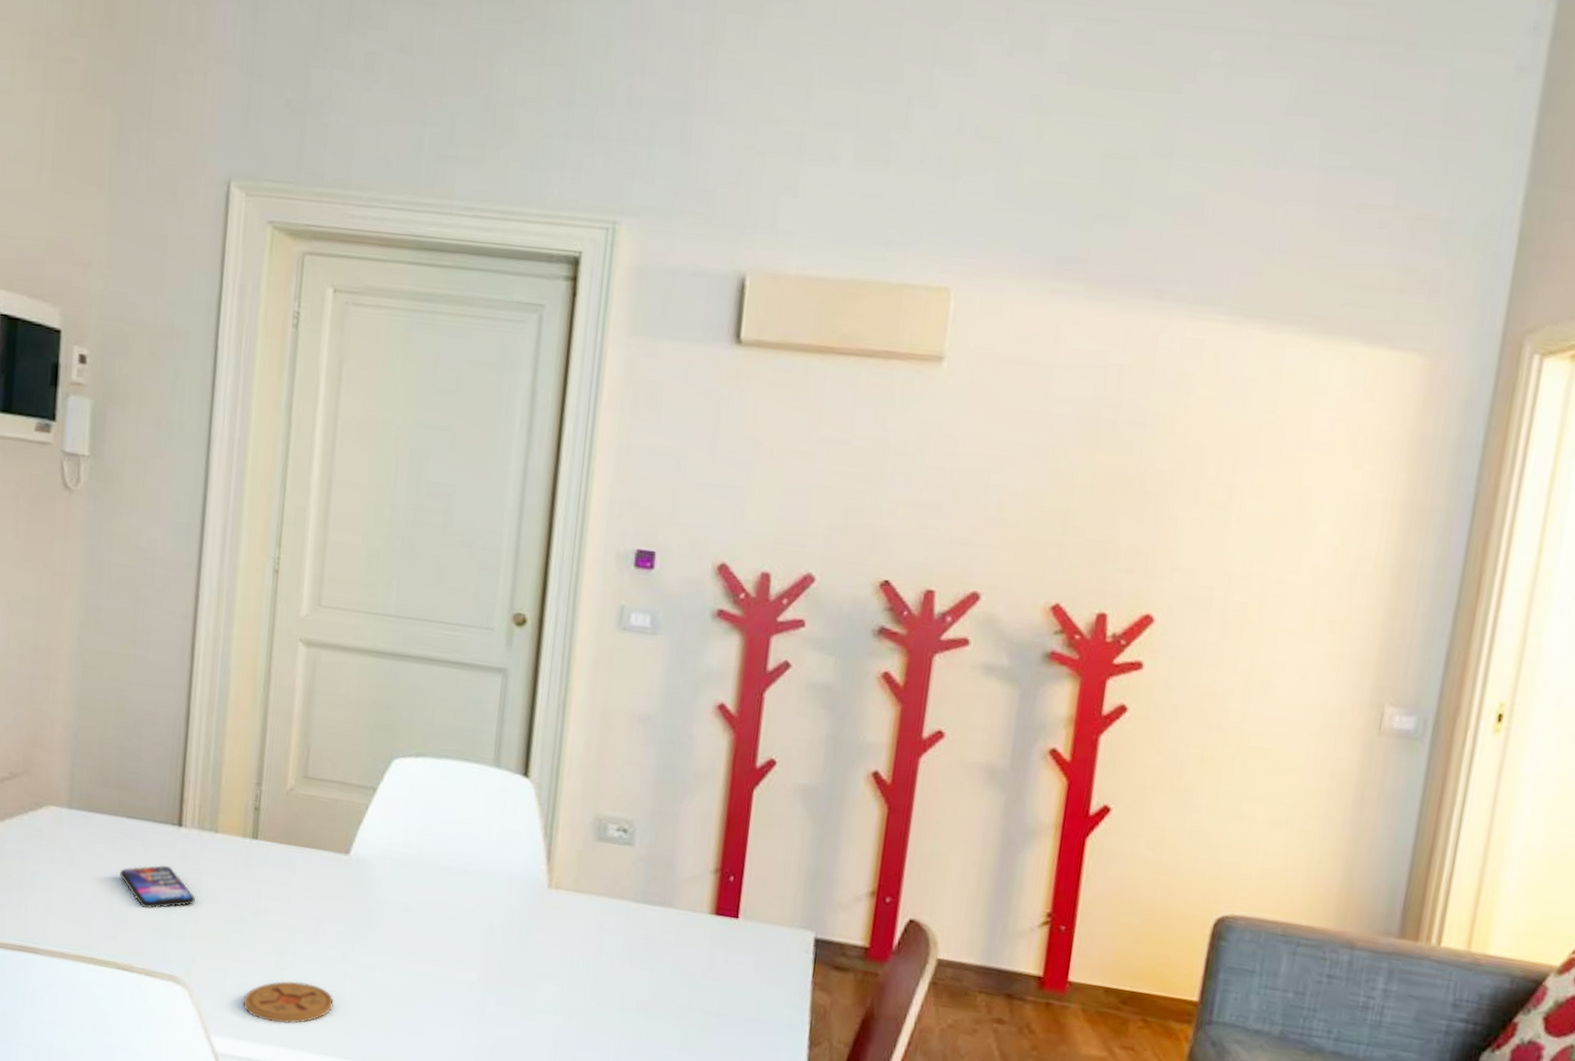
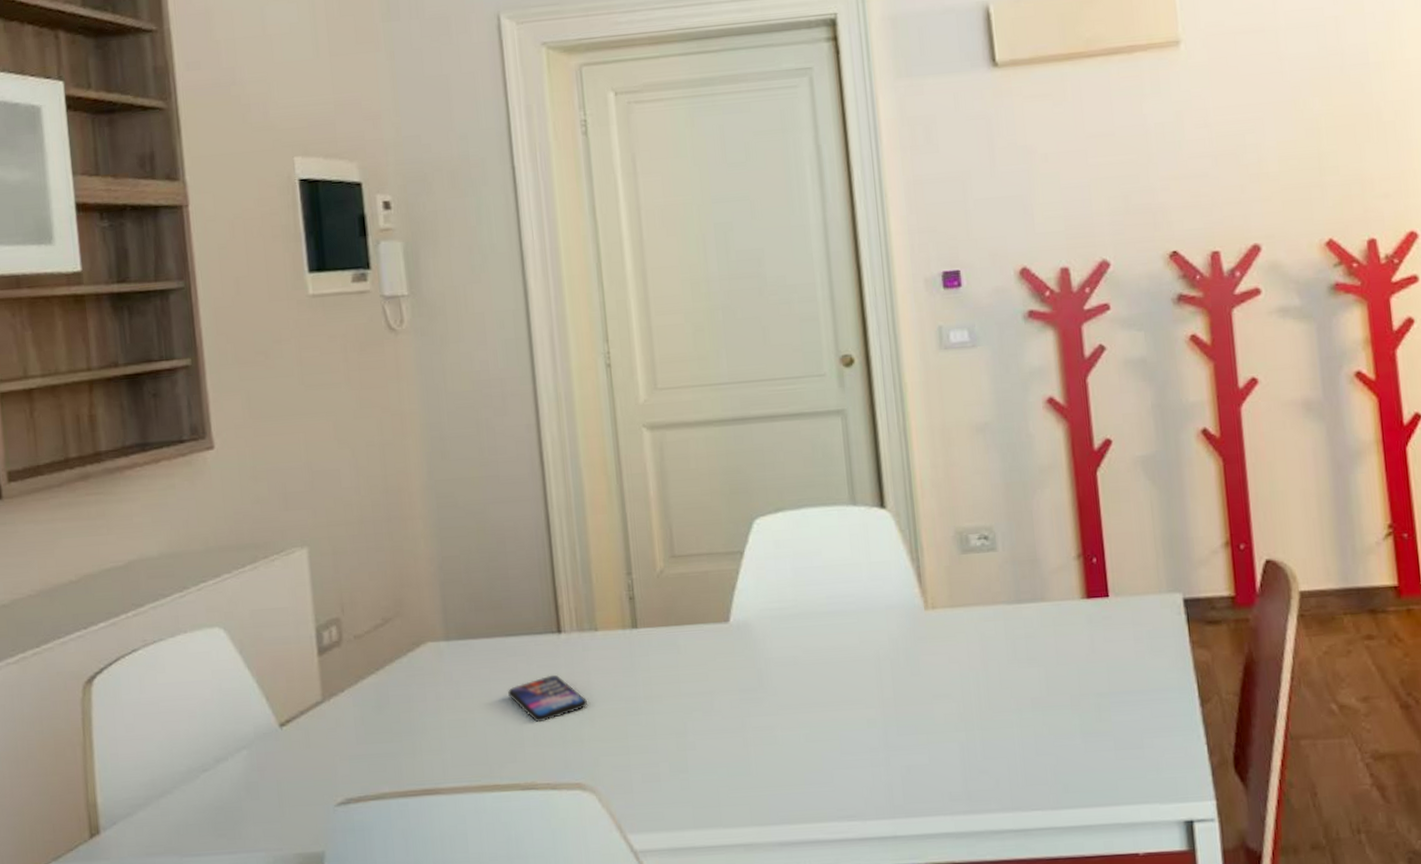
coaster: present [243,981,334,1024] -> none [652,759,742,806]

